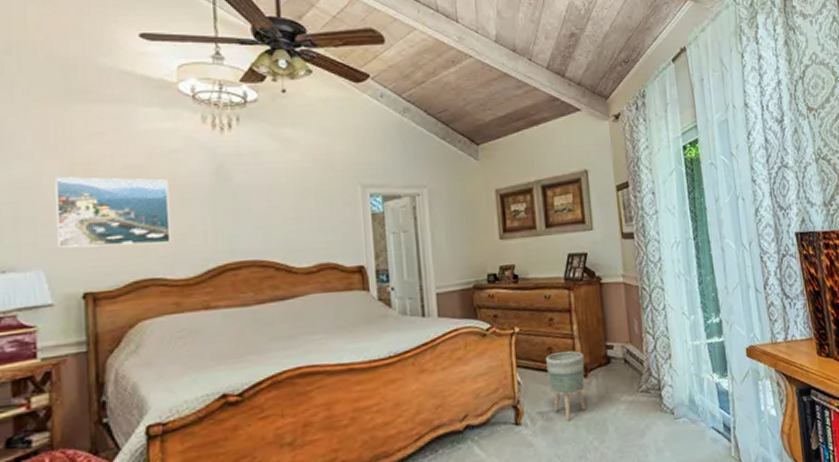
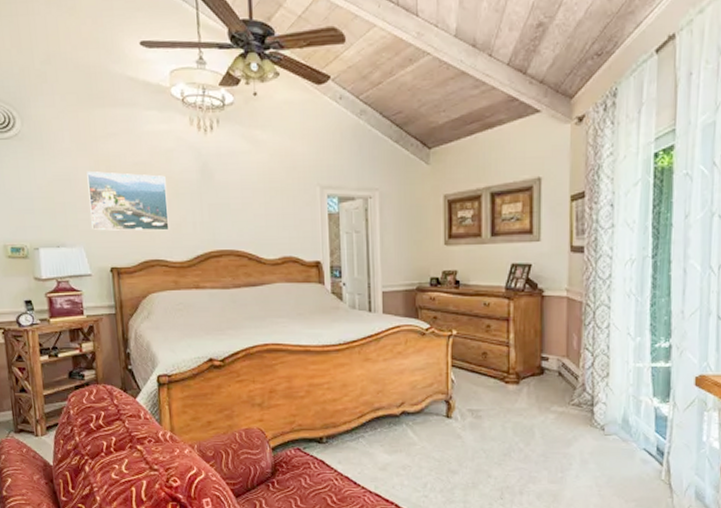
planter: present [545,351,586,421] -> none [479,357,517,421]

